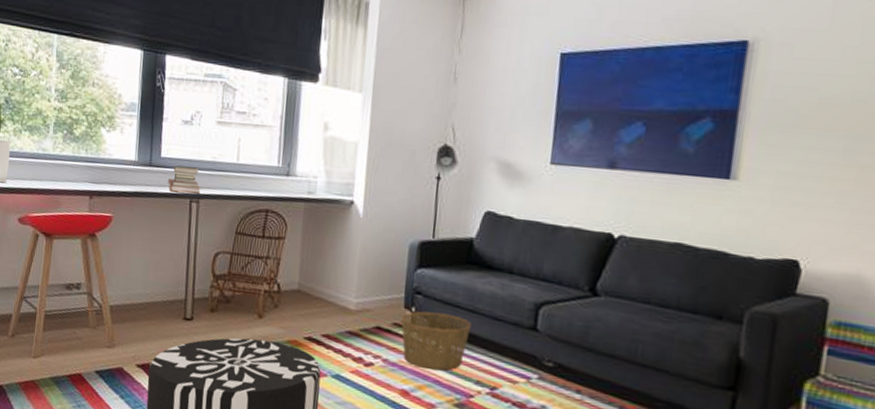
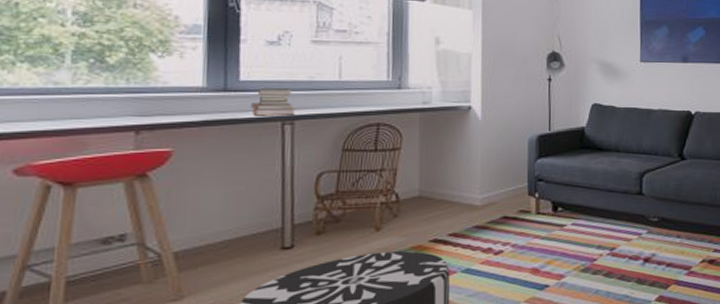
basket: present [400,311,471,371] -> none [525,193,589,245]

